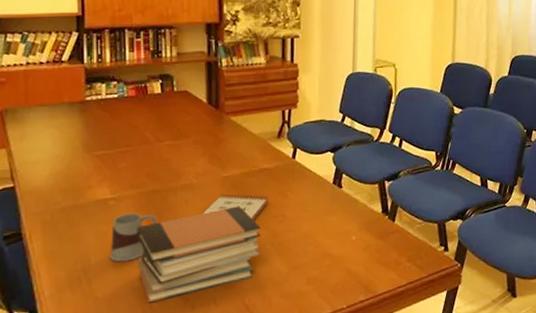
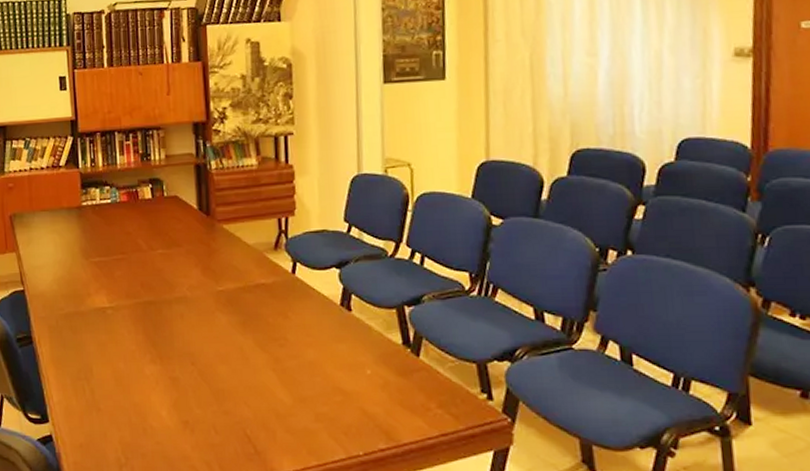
mug: present [110,213,157,262] -> none [110,324,153,375]
book stack: present [137,206,261,303] -> none [134,324,261,421]
notepad: present [202,193,268,220] -> none [197,309,267,341]

